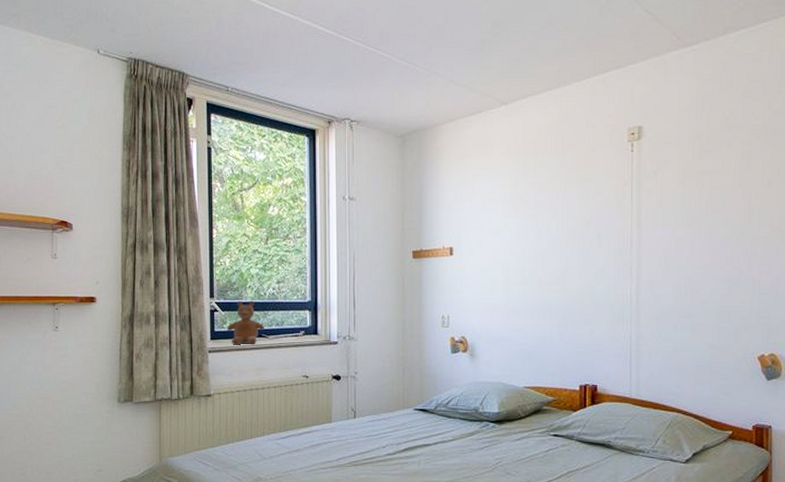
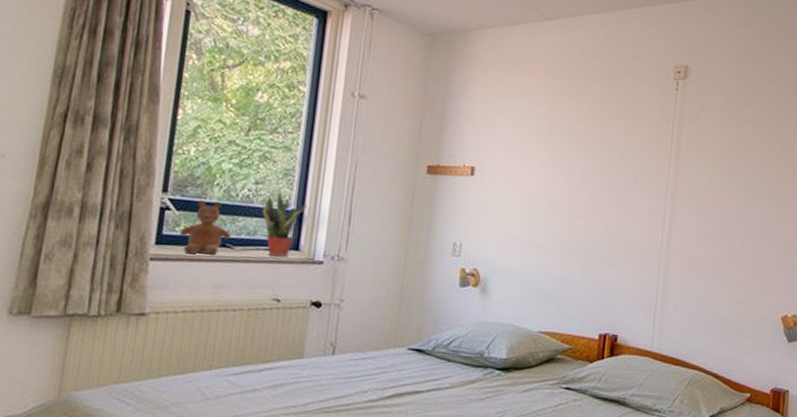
potted plant: none [285,286,320,341] -> present [262,189,308,257]

